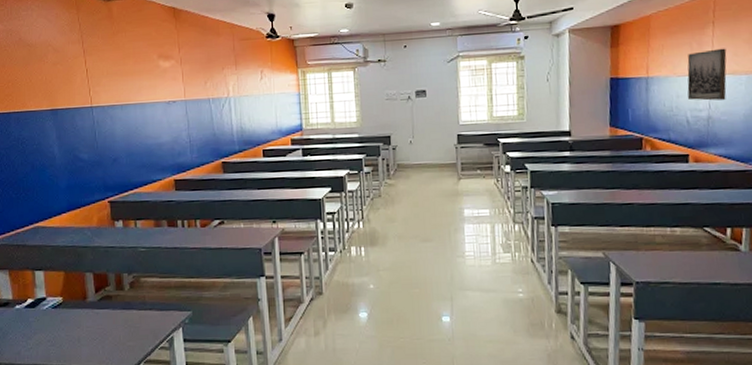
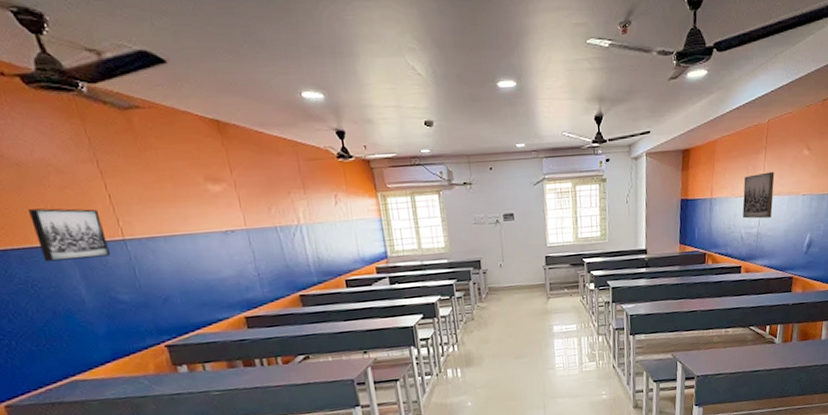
wall art: none [30,80,81,123] -> present [29,208,111,262]

